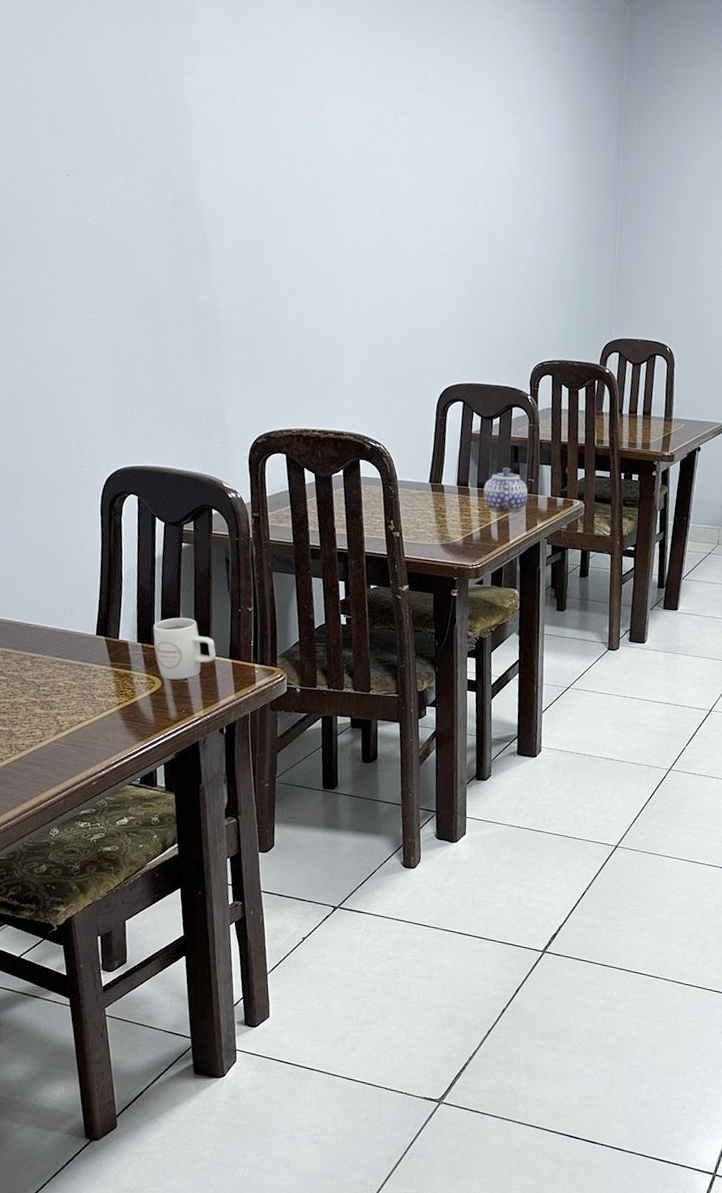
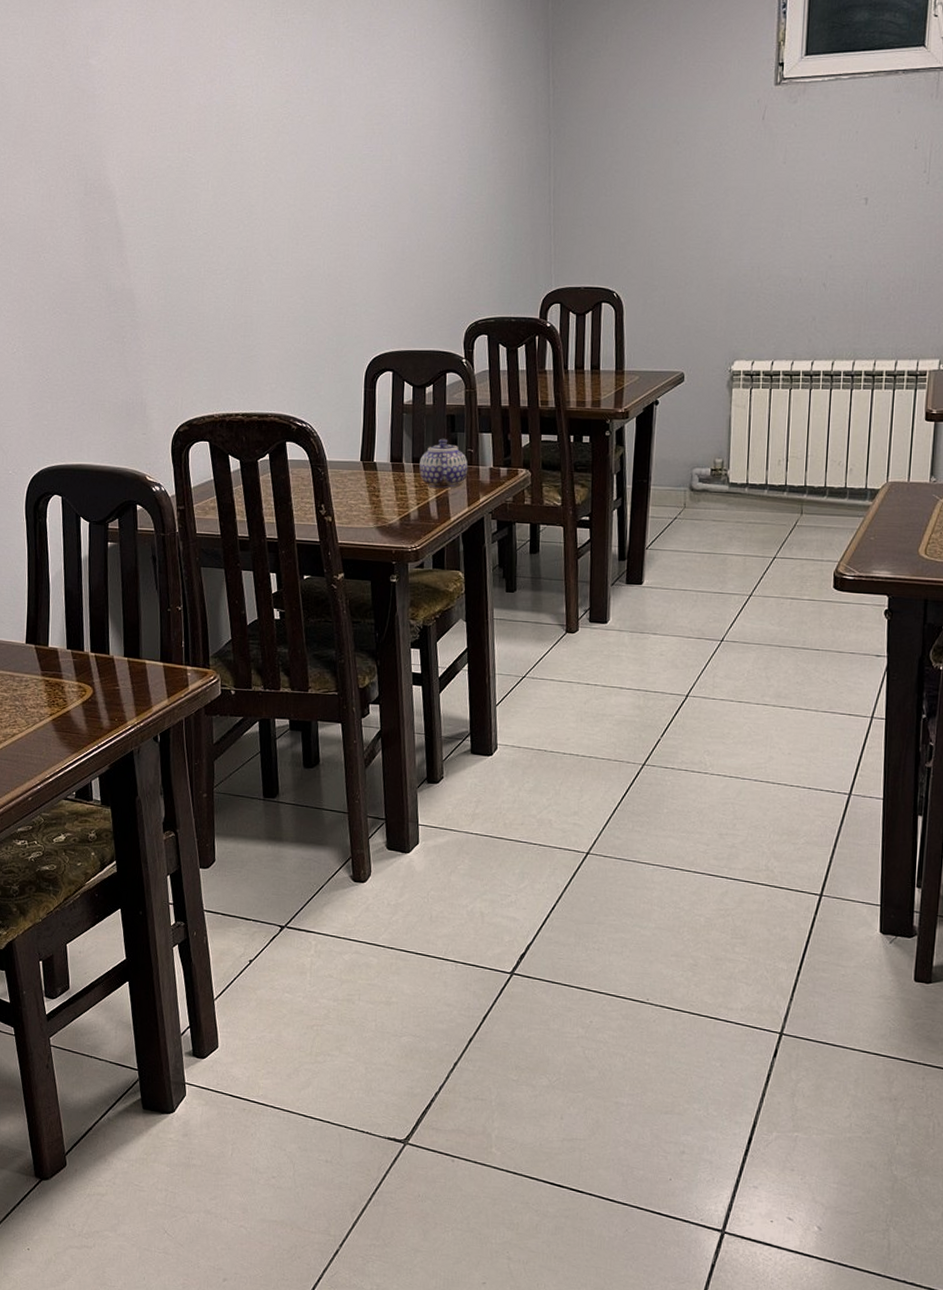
mug: present [153,617,217,680] -> none [82,620,147,687]

